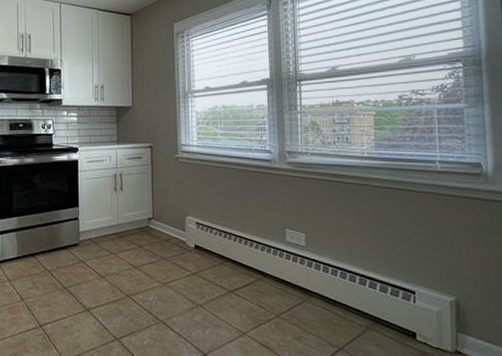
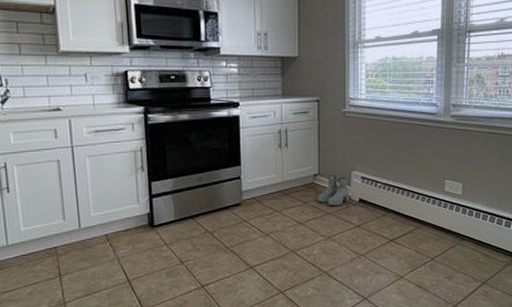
boots: none [152,220,185,252] -> present [317,175,350,206]

